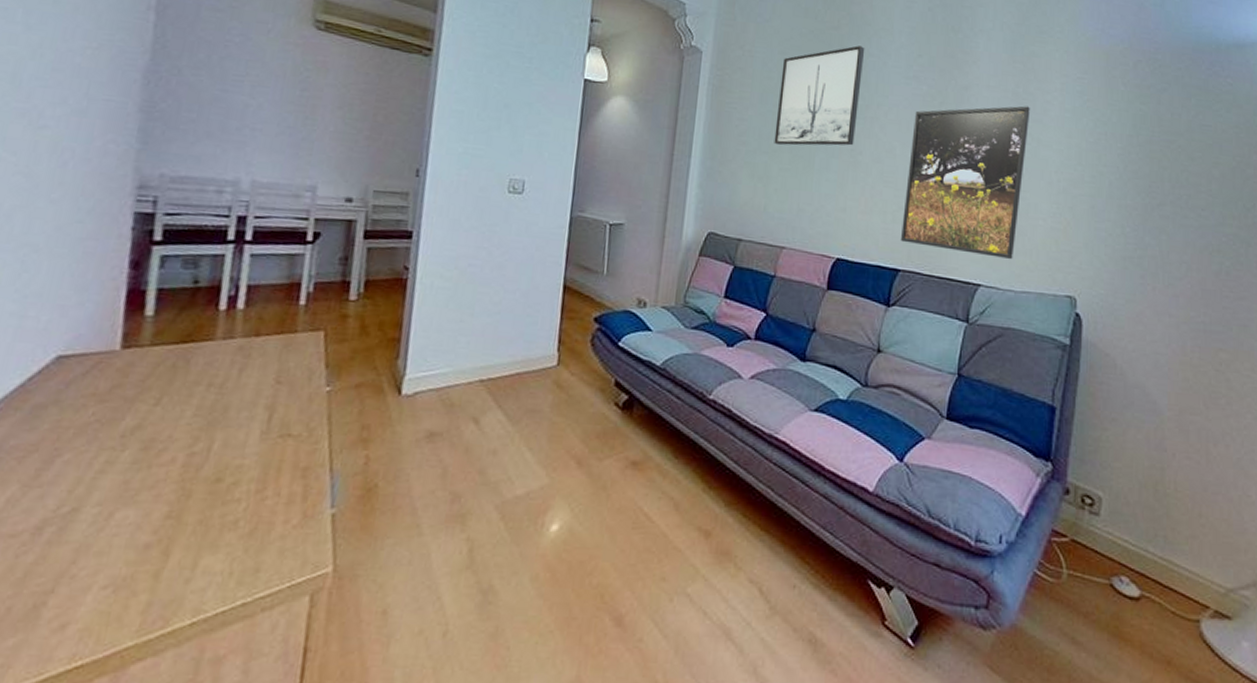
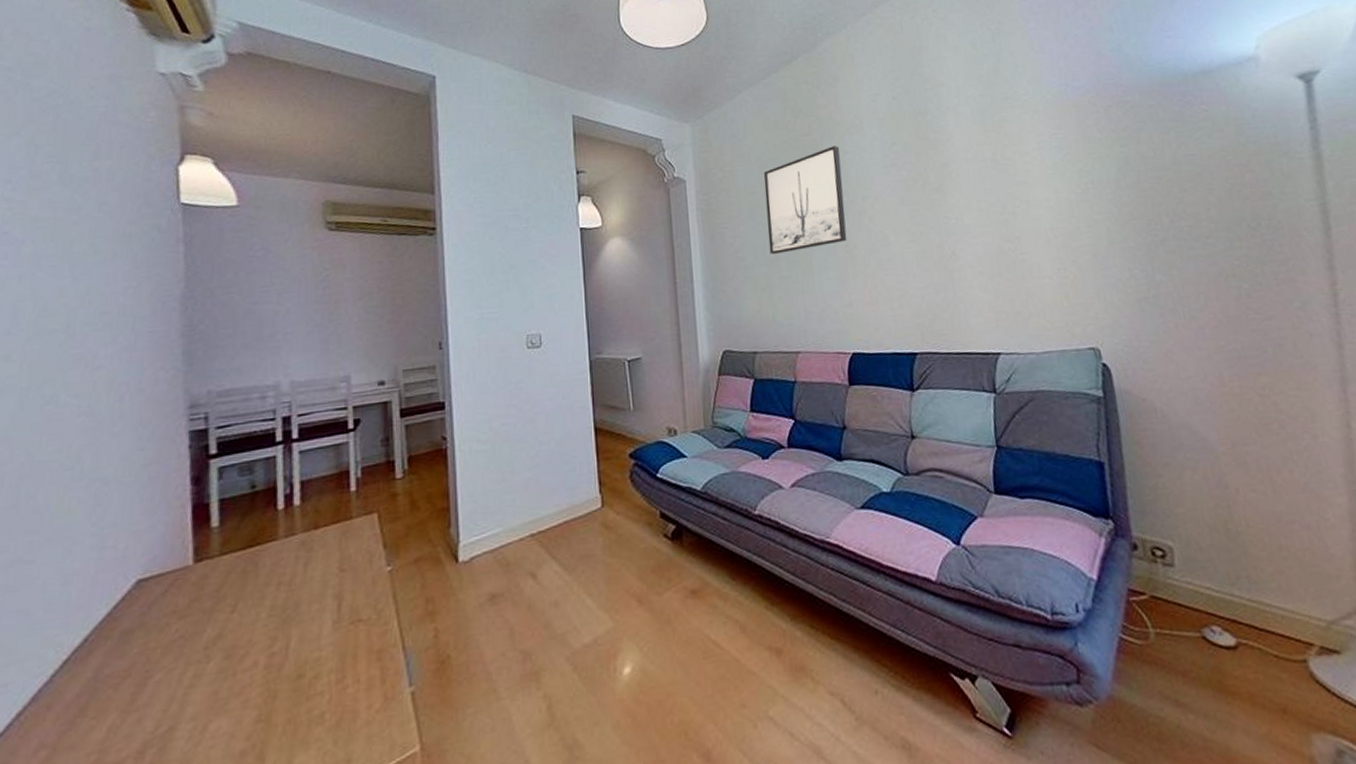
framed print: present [901,106,1031,260] -> none [900,171,1027,326]

